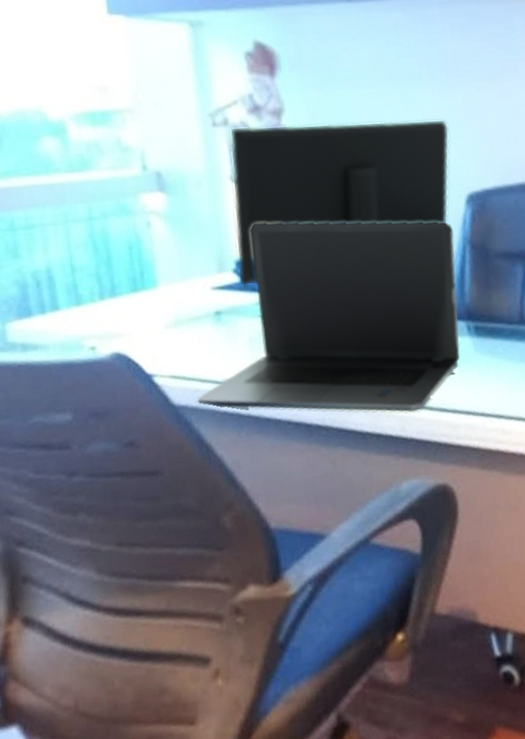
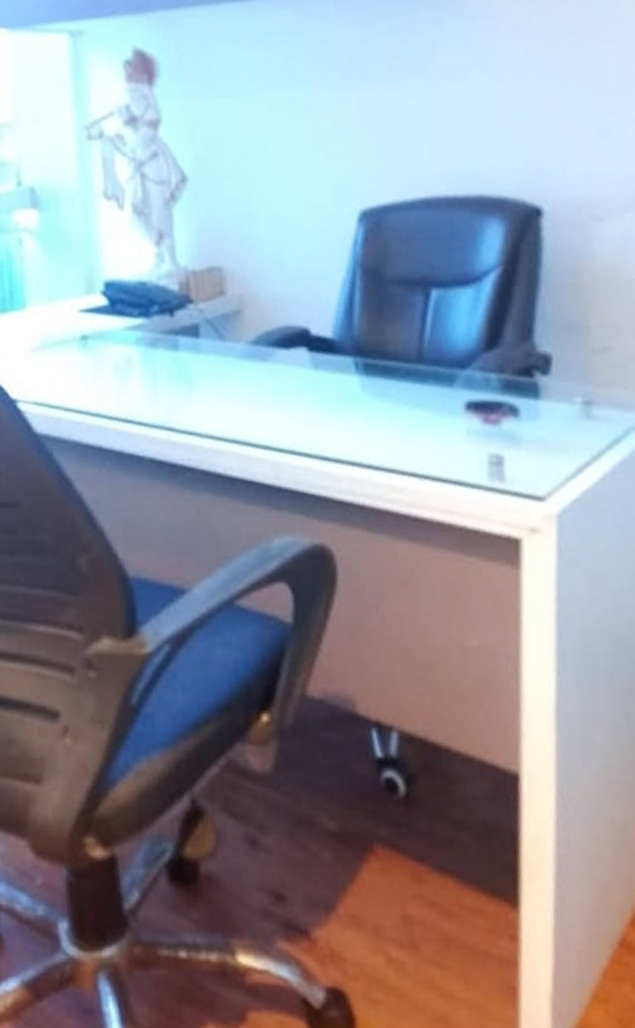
laptop computer: present [198,222,460,412] -> none [60,242,346,459]
computer monitor: present [229,119,450,287] -> none [104,126,342,310]

